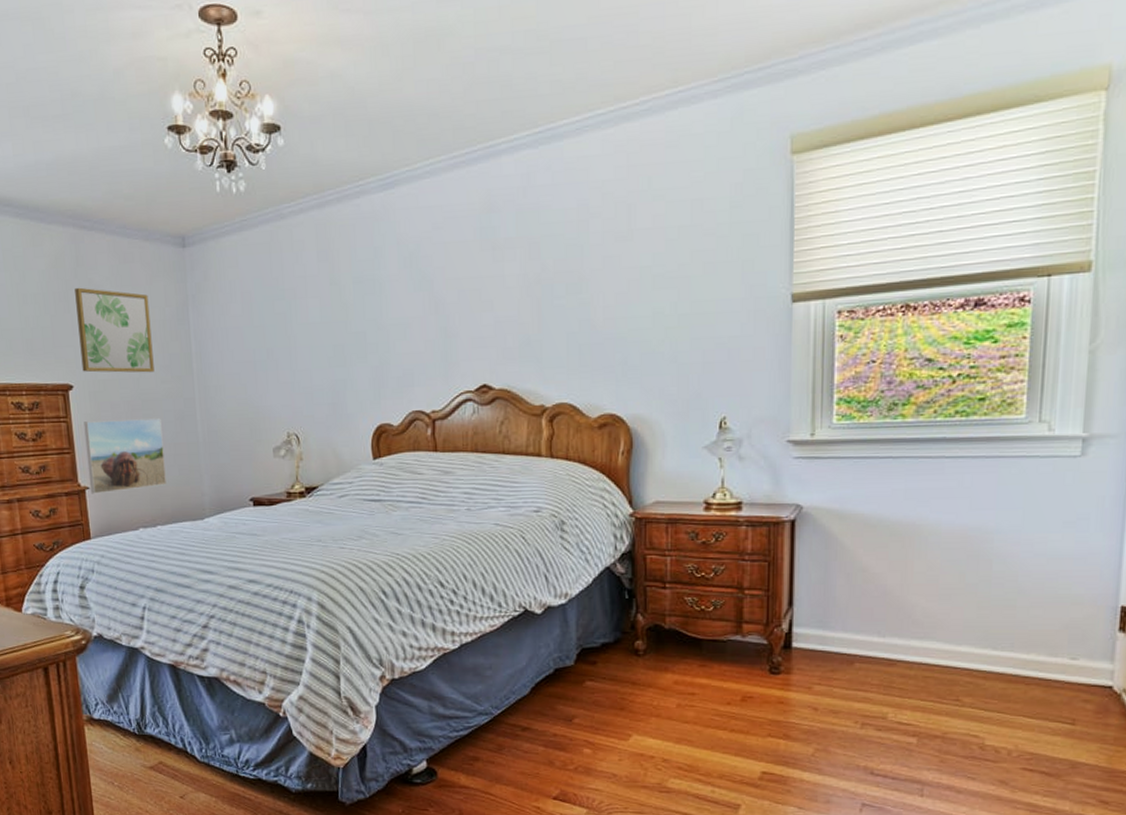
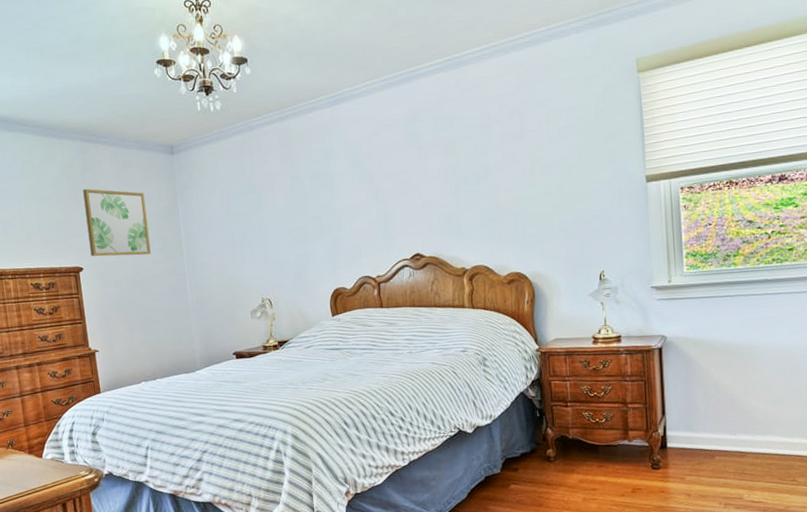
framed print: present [83,418,167,494] -> none [92,291,164,356]

